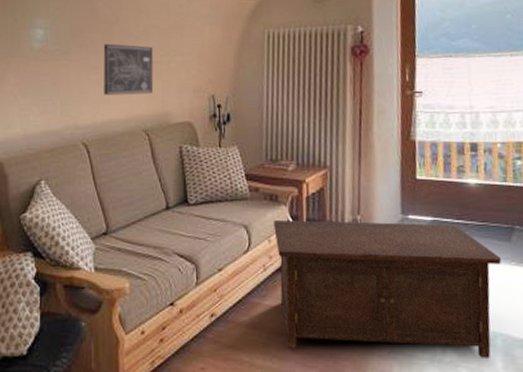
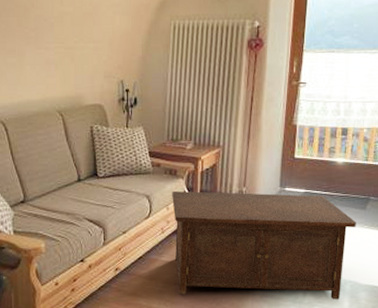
wall art: present [103,43,154,96] -> none [19,28,67,78]

